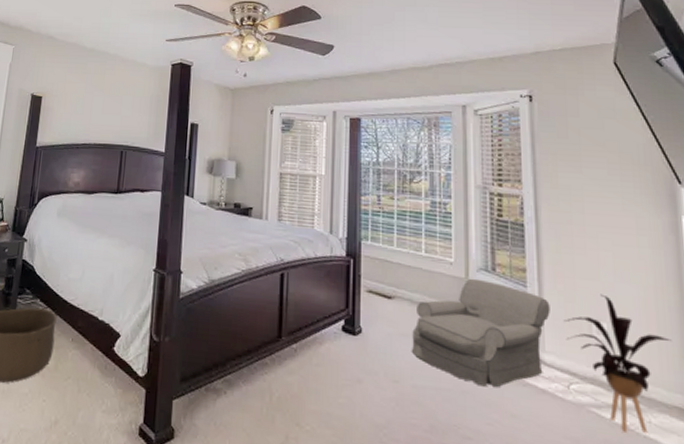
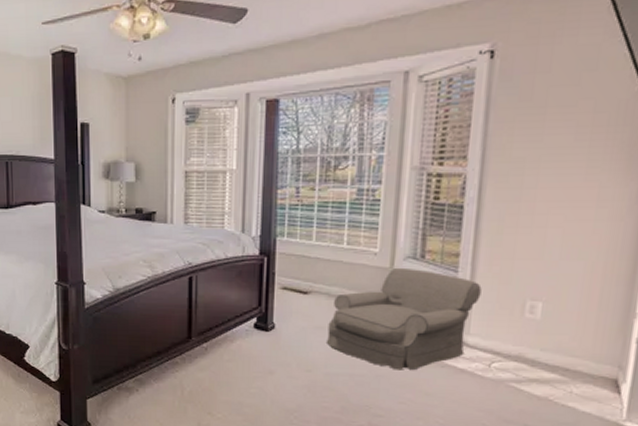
house plant: present [563,294,672,433] -> none [494,273,613,402]

